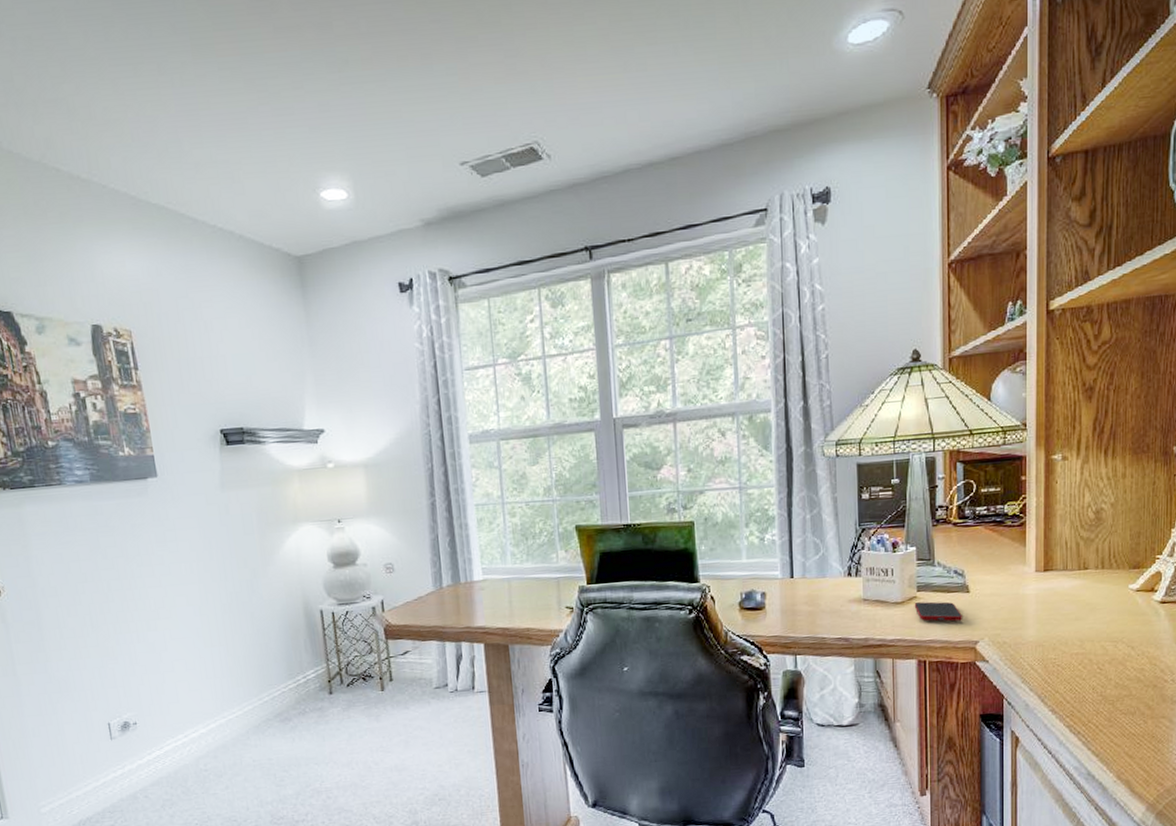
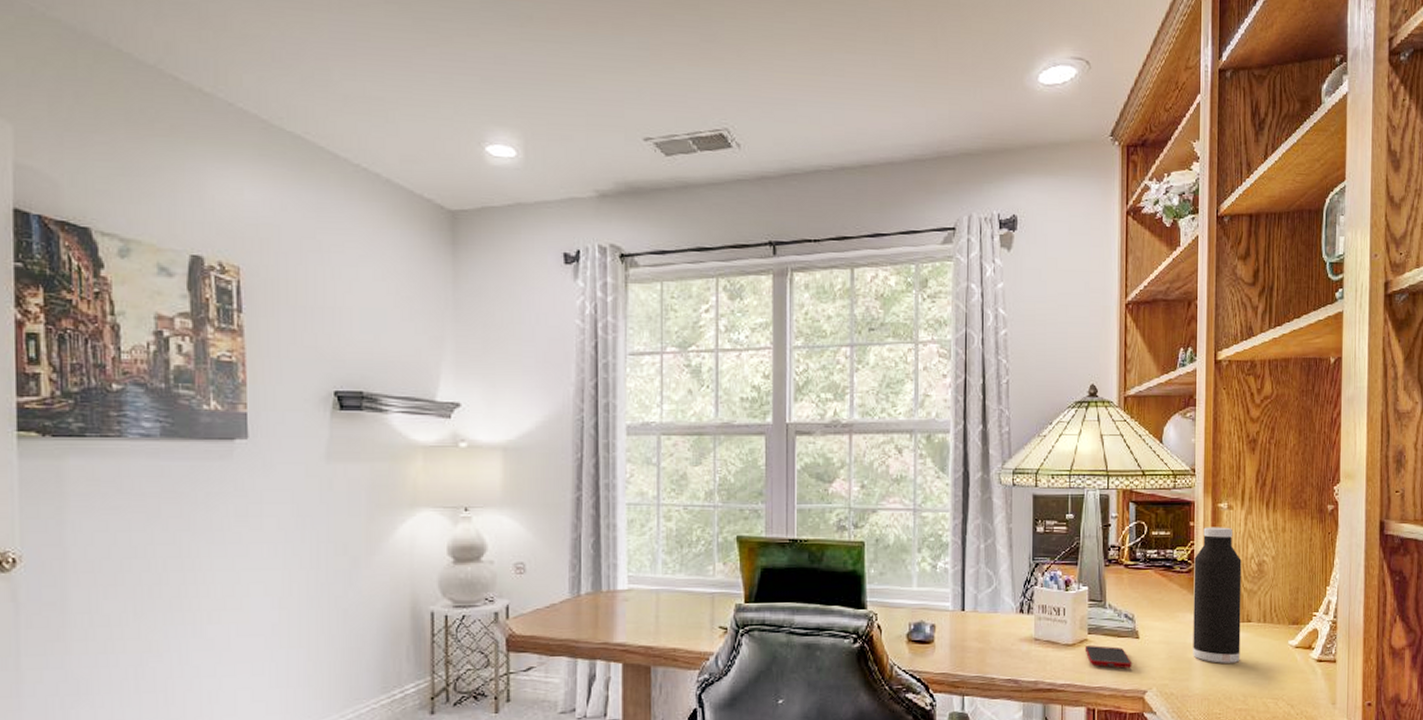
water bottle: none [1026,478,1078,611] -> present [1193,527,1242,663]

